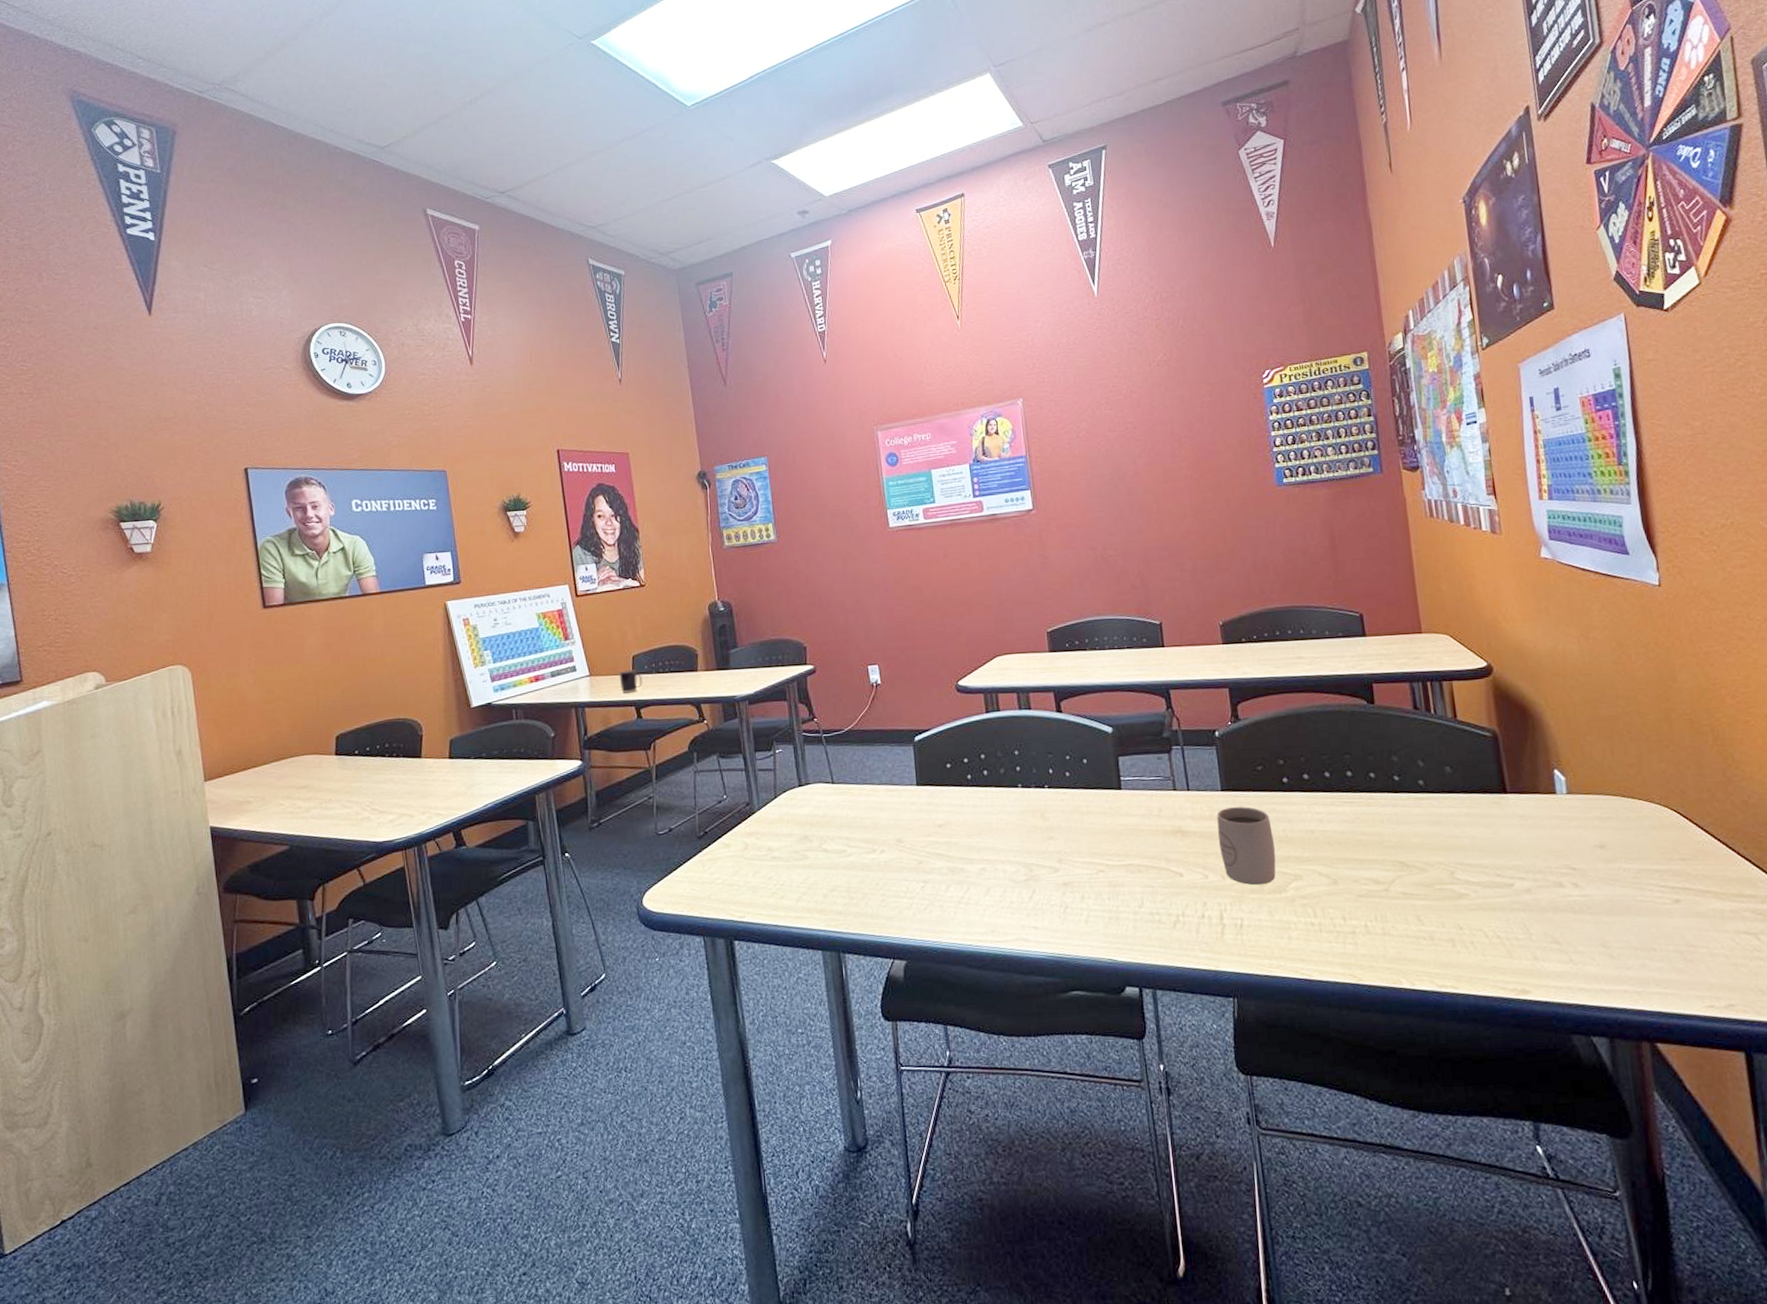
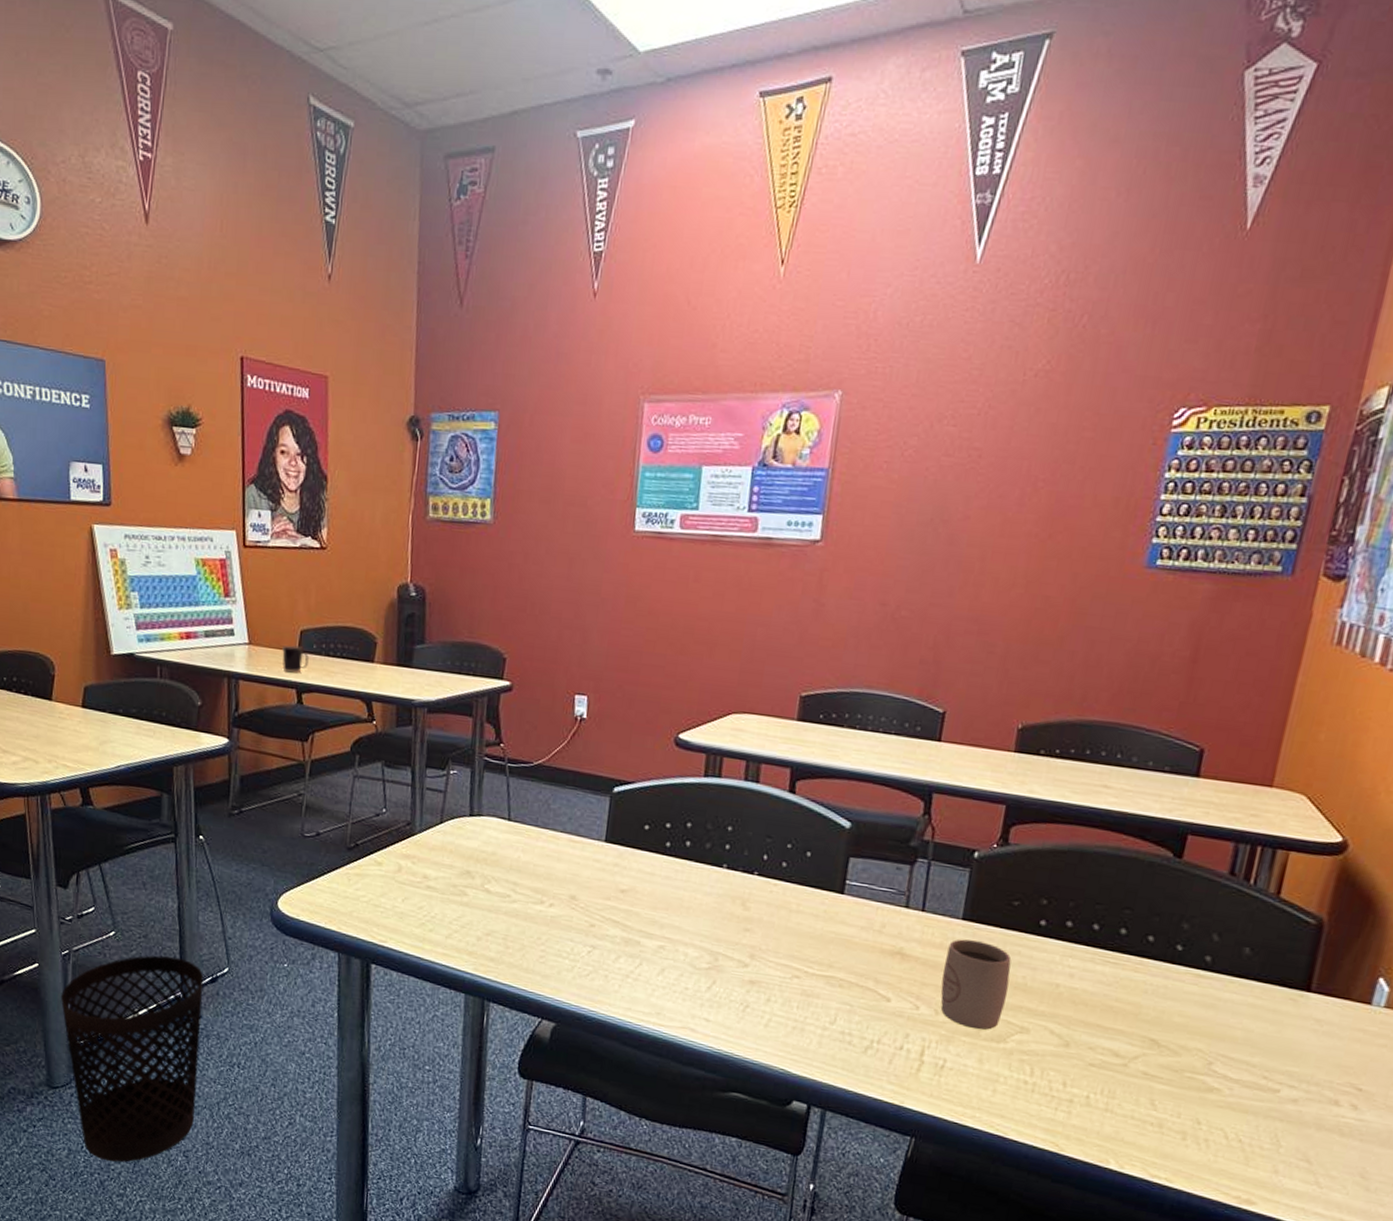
trash bin: none [449,974,590,1202] -> present [60,955,204,1162]

